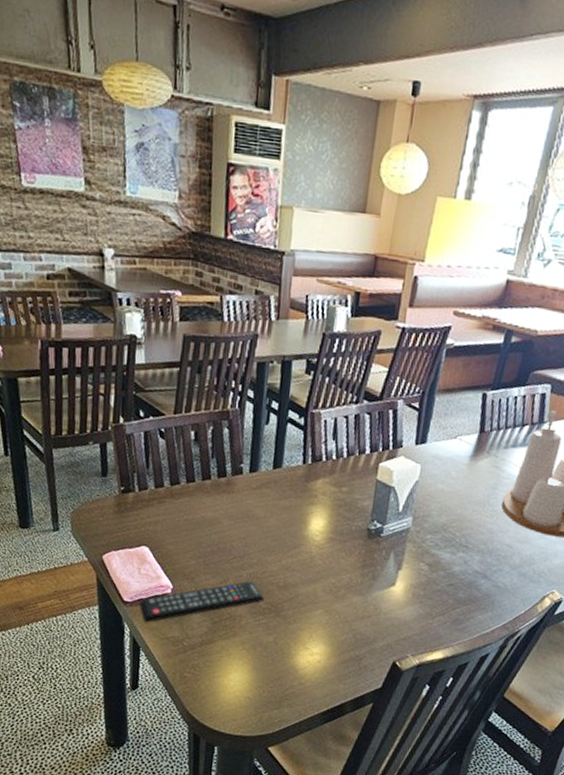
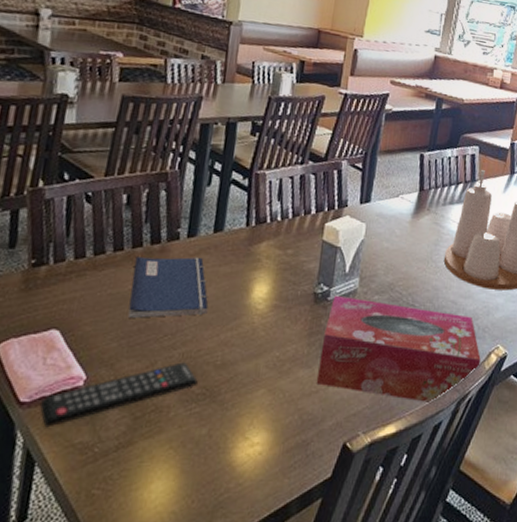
paperback book: none [202,488,271,542] -> present [128,257,209,318]
tissue box: none [370,532,534,636] -> present [317,295,481,403]

